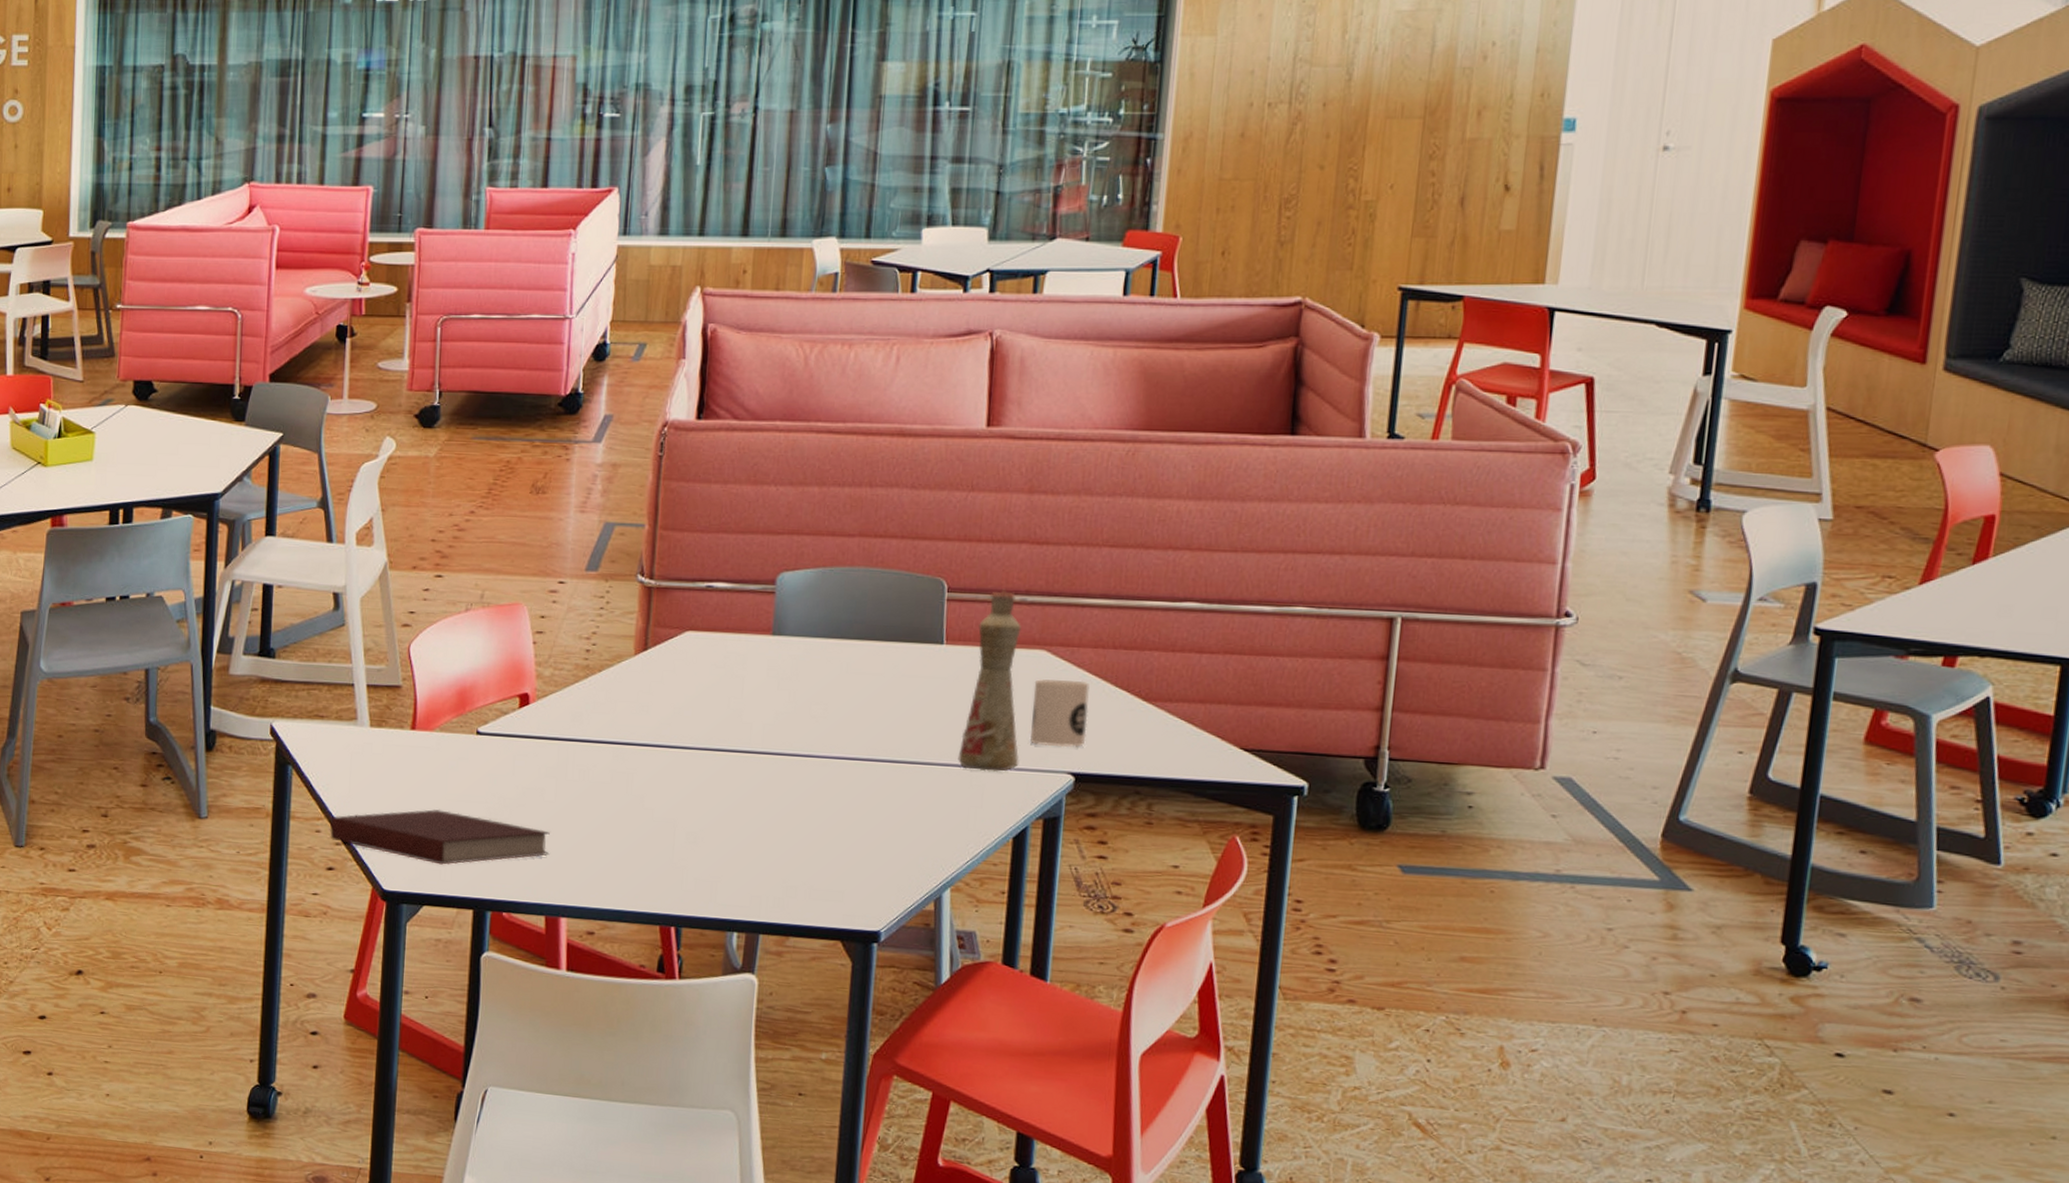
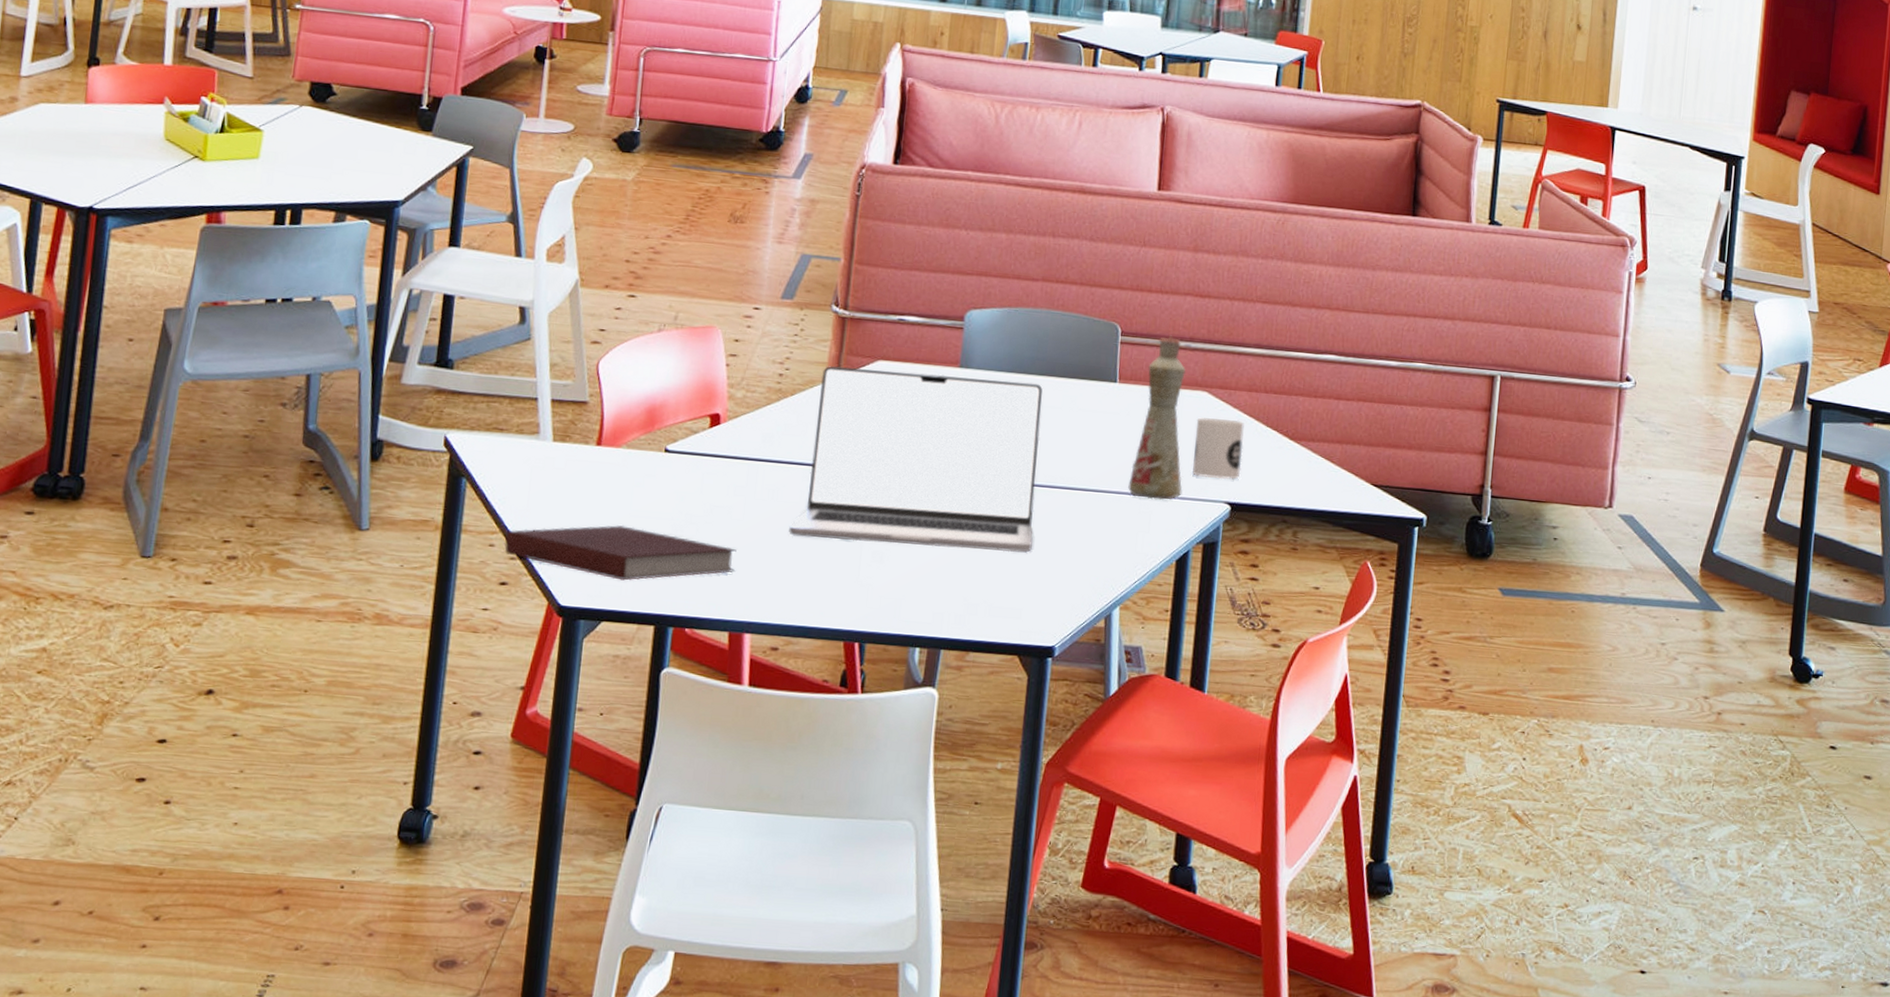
laptop: none [601,638,862,832] -> present [789,365,1043,553]

